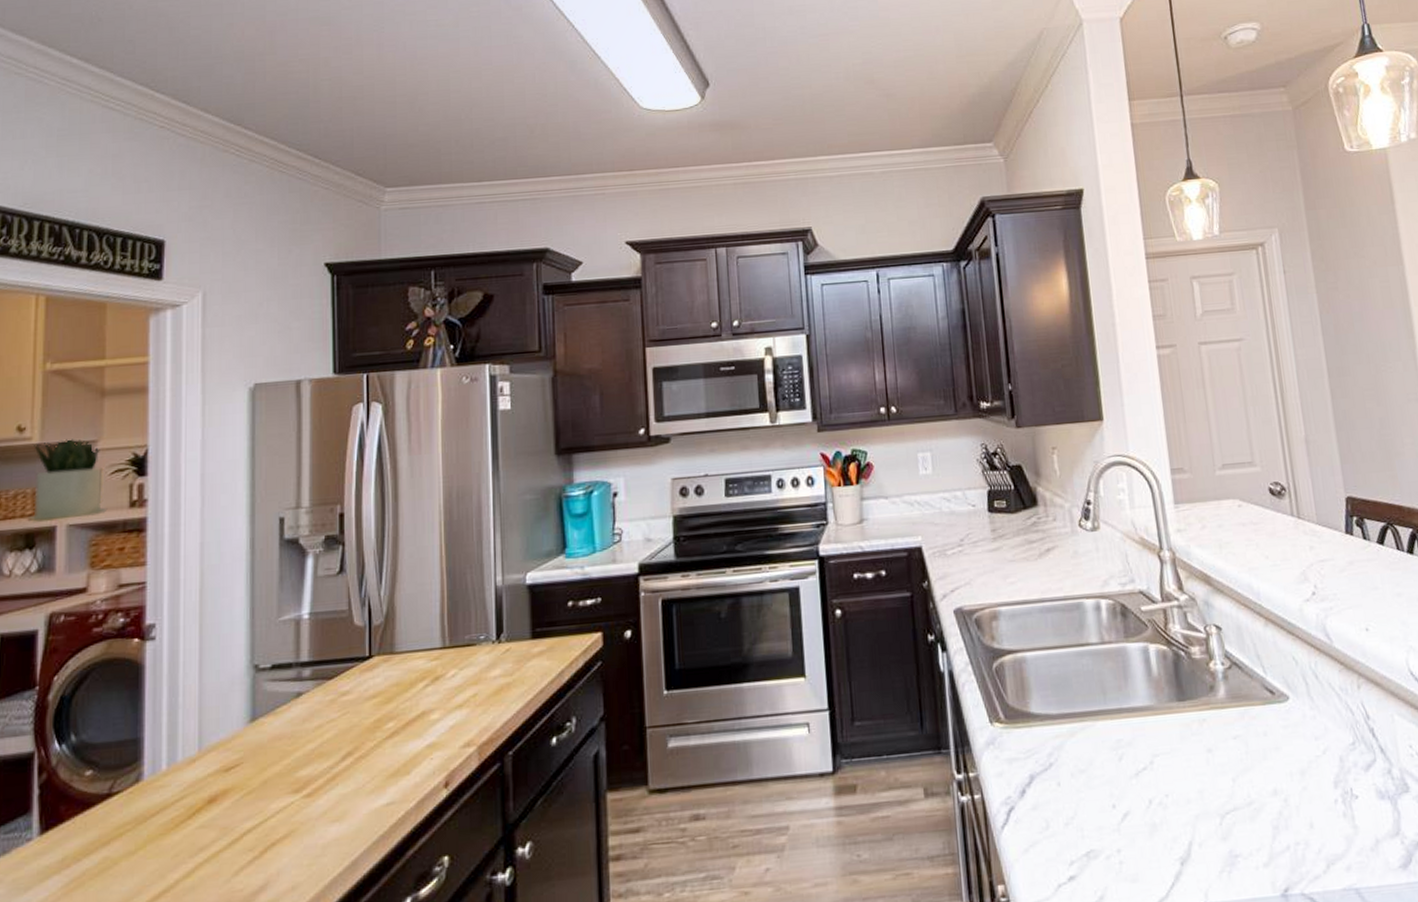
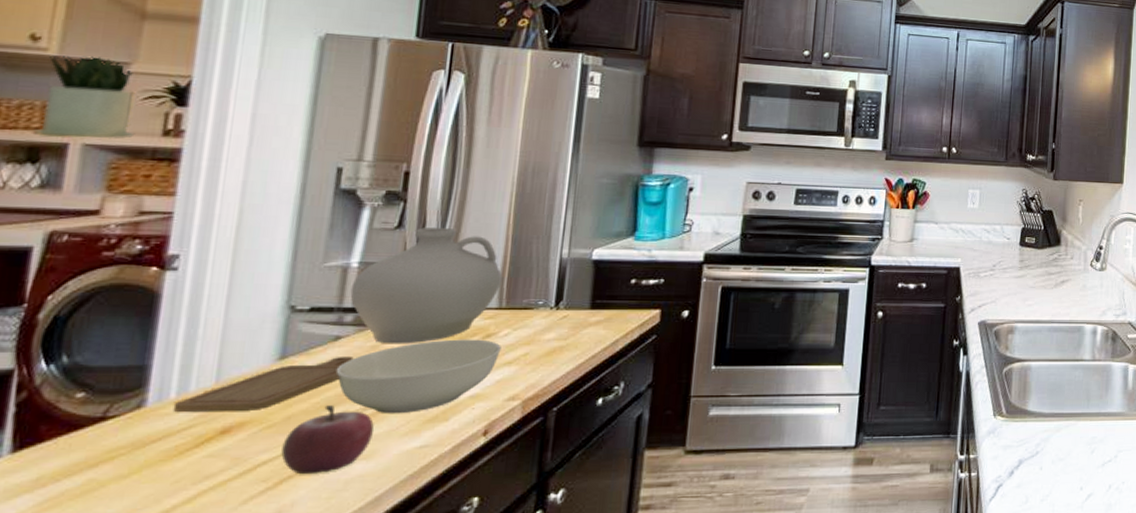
chopping board: none [166,712,316,783] -> present [173,355,354,412]
fruit: none [263,766,343,842] -> present [281,405,375,475]
bowl: none [301,683,450,772] -> present [335,339,501,414]
ceramic jug: none [305,567,443,697] -> present [350,226,503,344]

